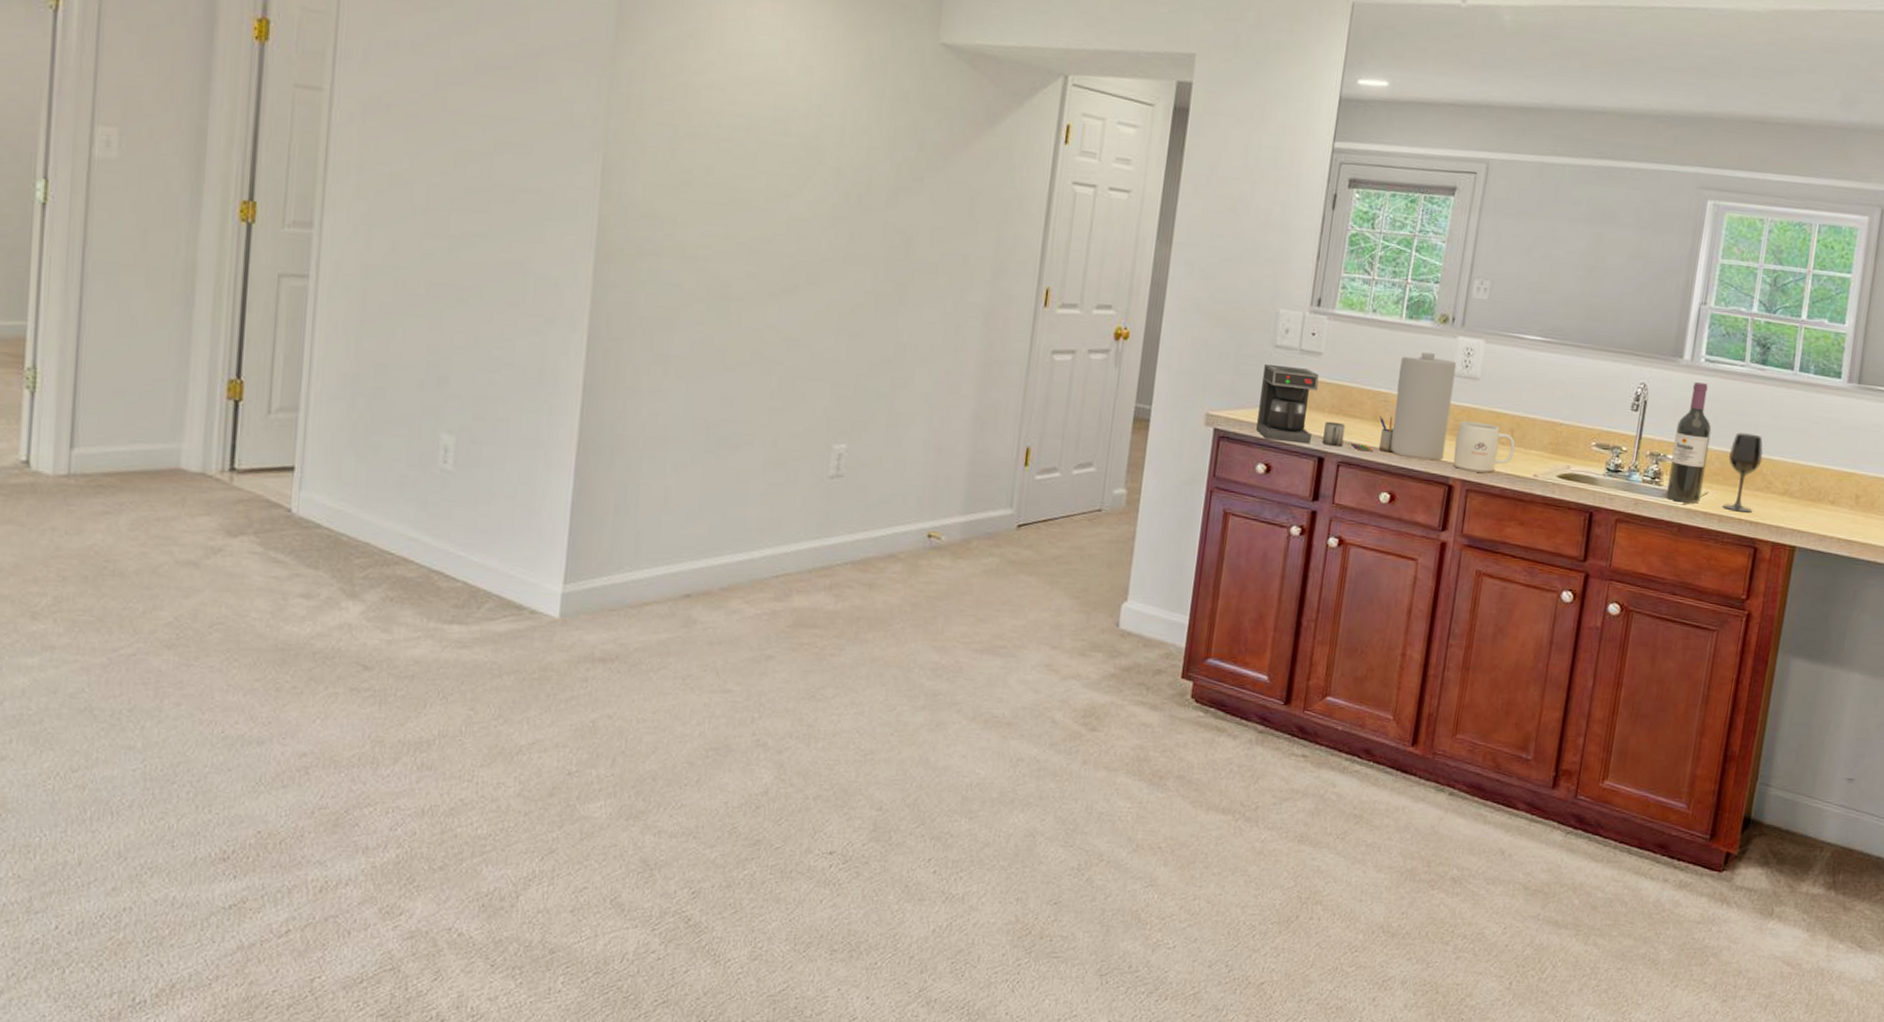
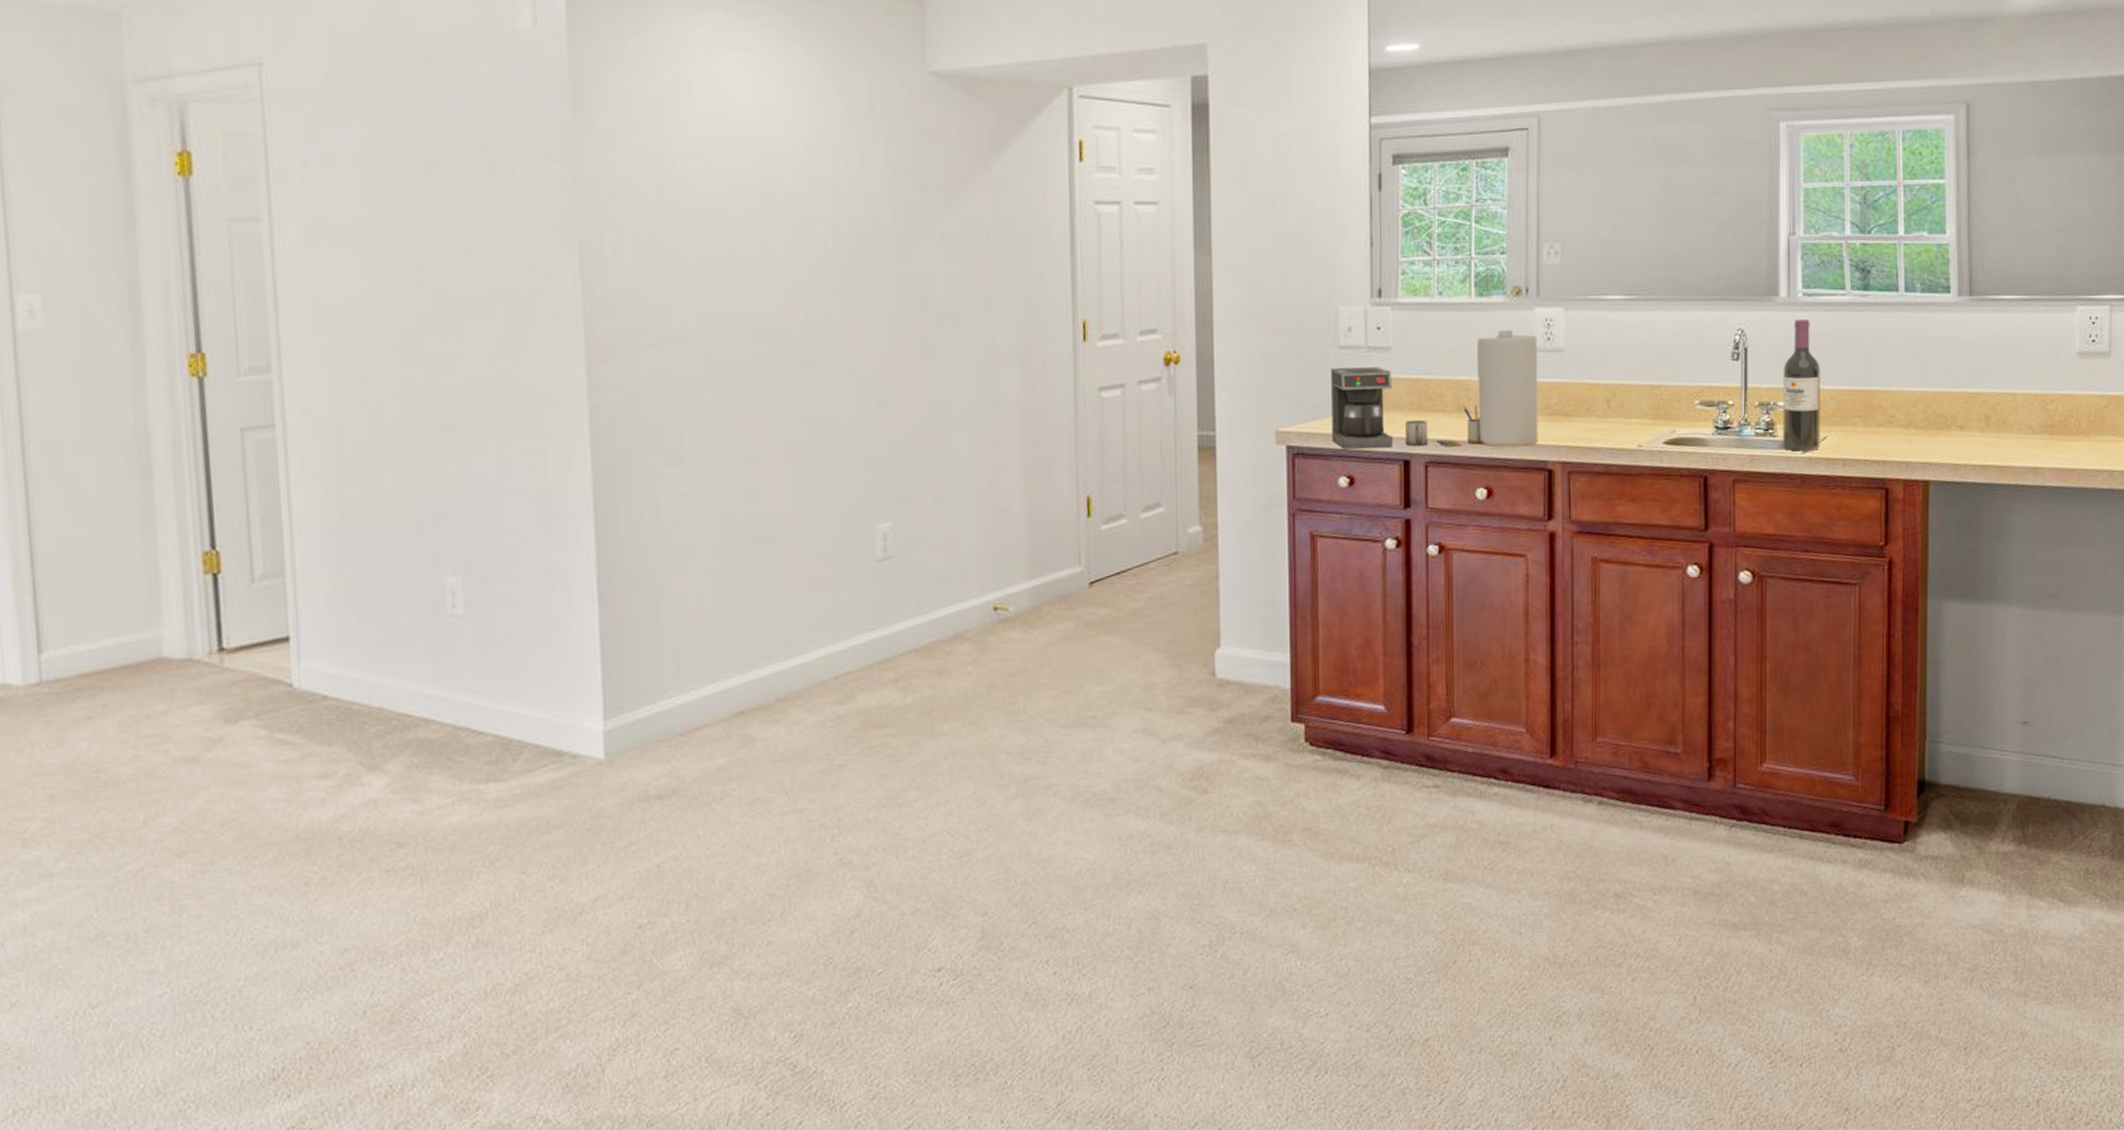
mug: present [1453,420,1516,474] -> none [1548,396,1613,453]
wine glass: present [1723,432,1763,513] -> none [1844,366,1880,453]

